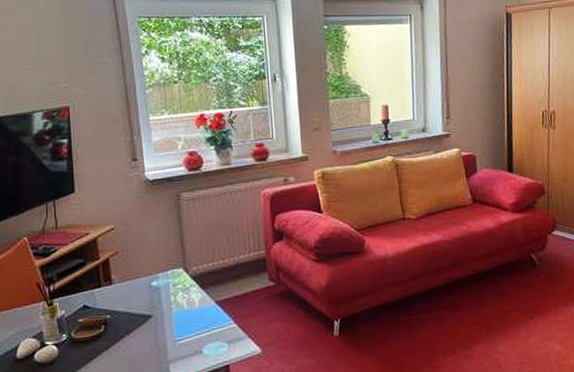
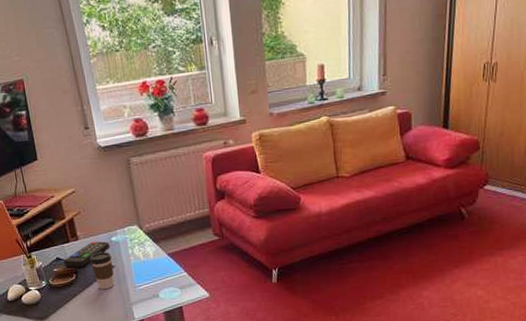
remote control: none [91,286,149,318] -> present [63,241,110,268]
coffee cup: none [124,299,151,344] -> present [90,252,115,289]

